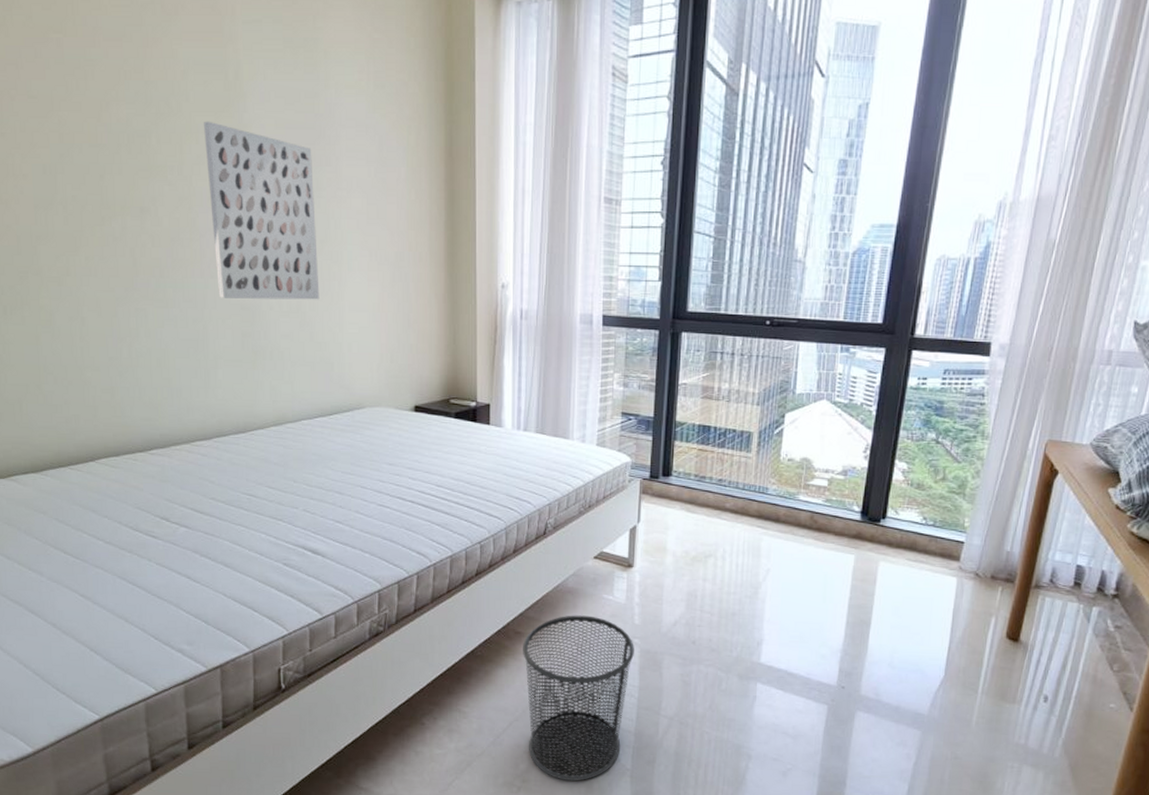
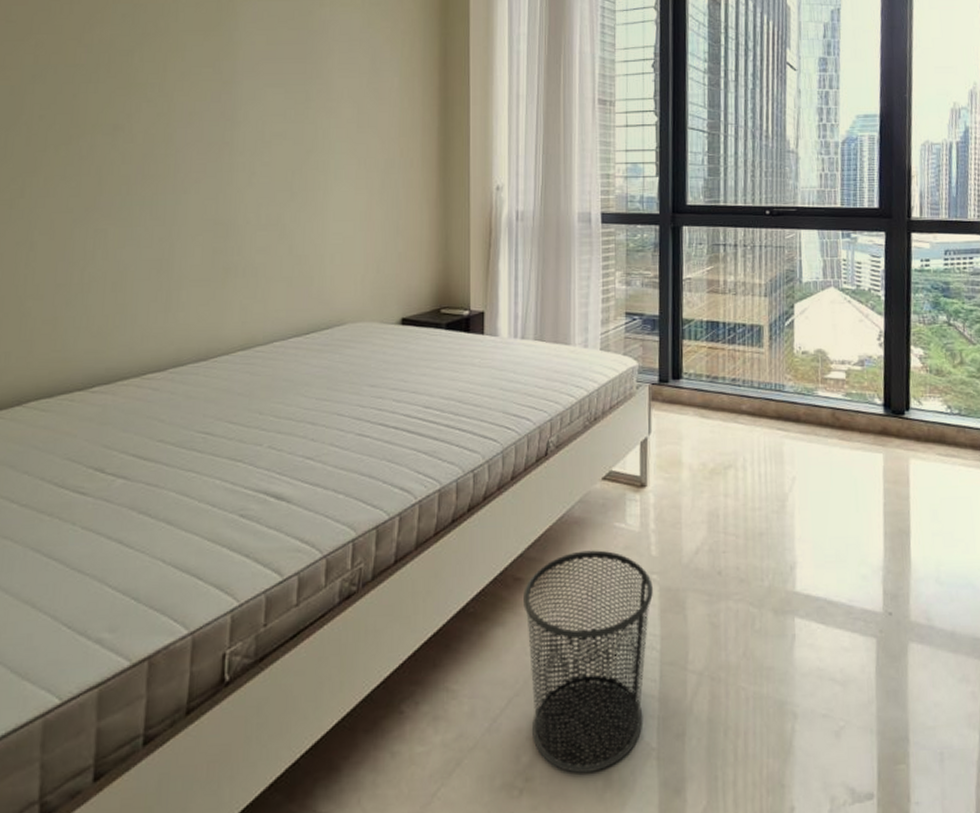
wall art: present [204,121,320,300] -> none [190,39,303,214]

